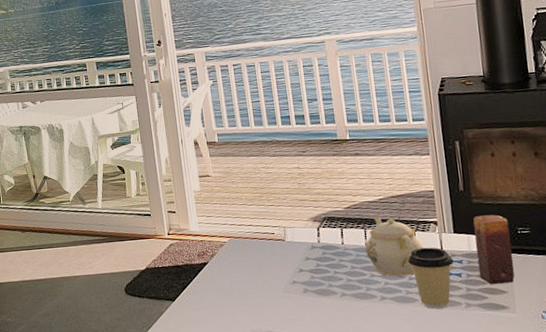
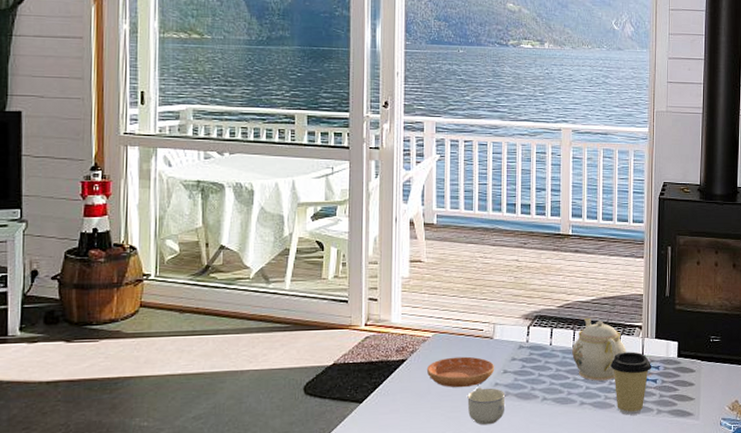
saucer: none [227,258,291,286] -> present [426,356,495,388]
cup: none [268,285,305,320] -> present [467,387,506,425]
candle: present [473,215,515,285] -> none [672,322,704,392]

